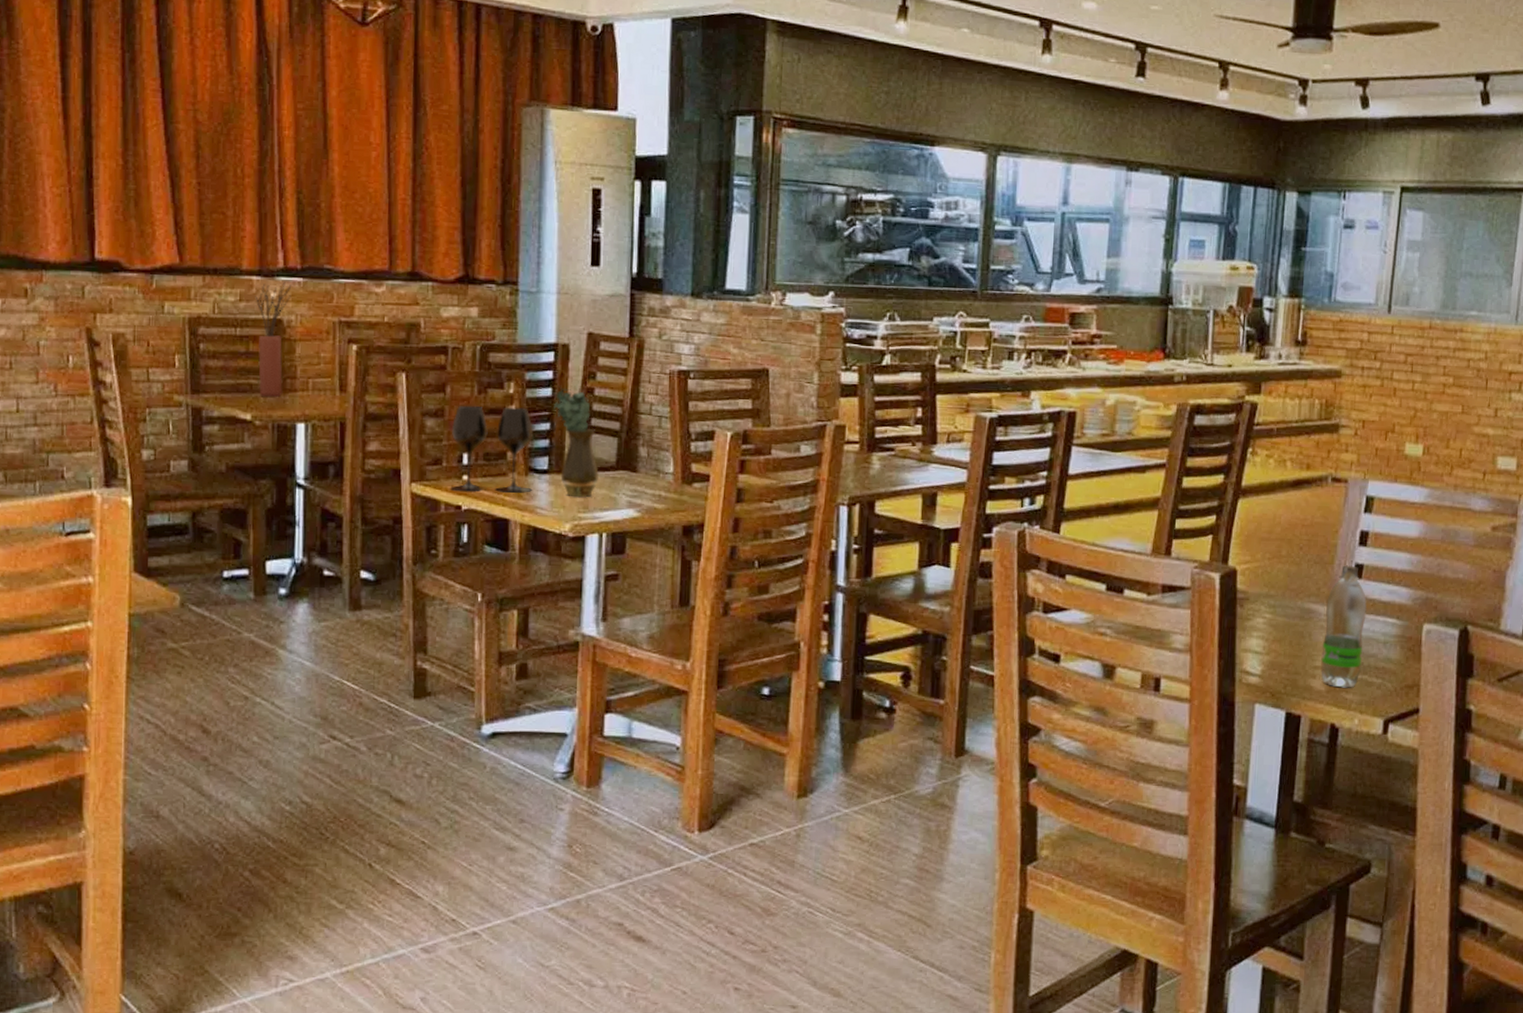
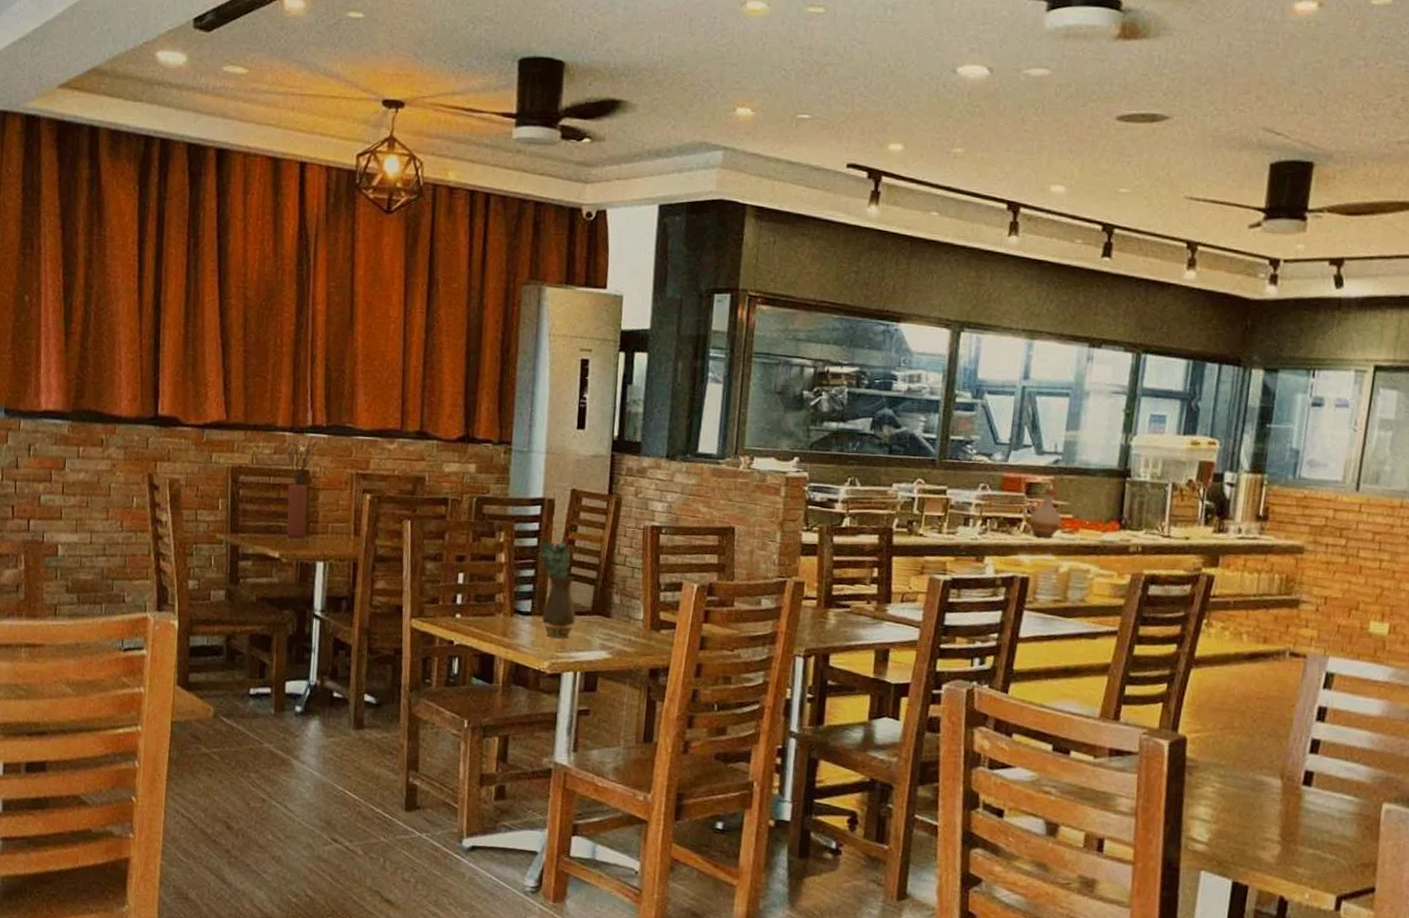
wine glass: present [450,405,533,494] -> none [445,551,519,633]
jug: none [1072,317,1107,371] -> present [1028,487,1062,539]
bottle: present [1320,565,1367,688] -> none [1270,739,1323,862]

